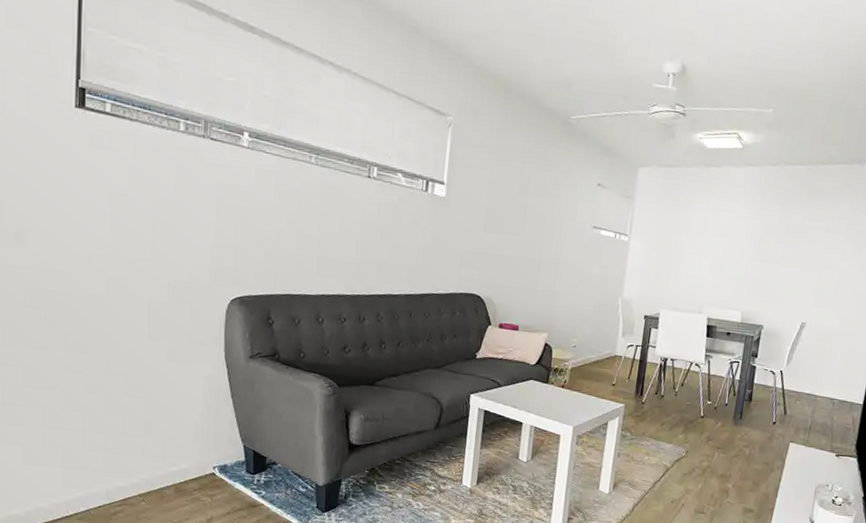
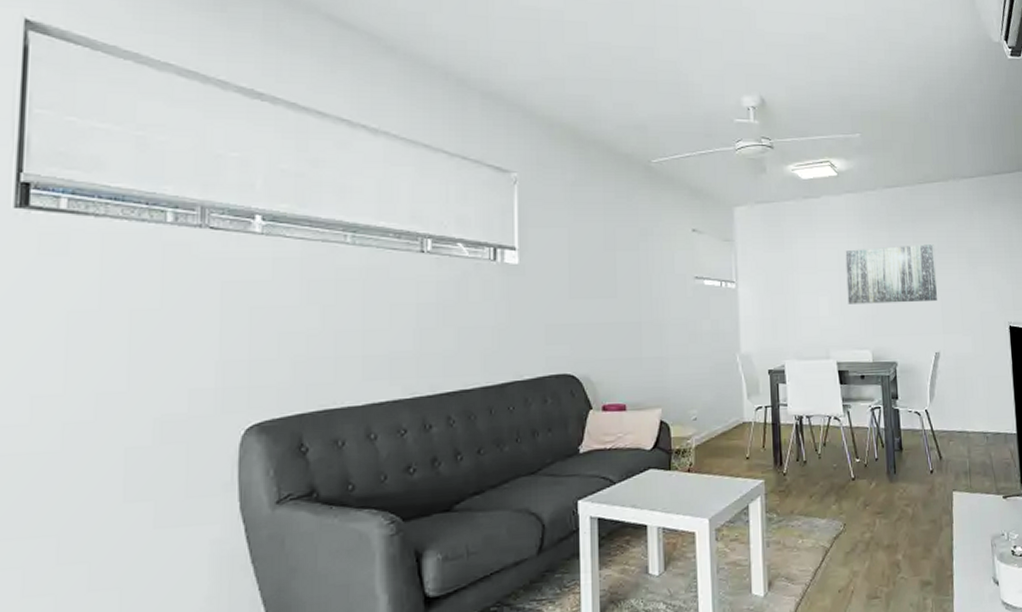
wall art: none [728,219,824,276] -> present [845,244,937,304]

